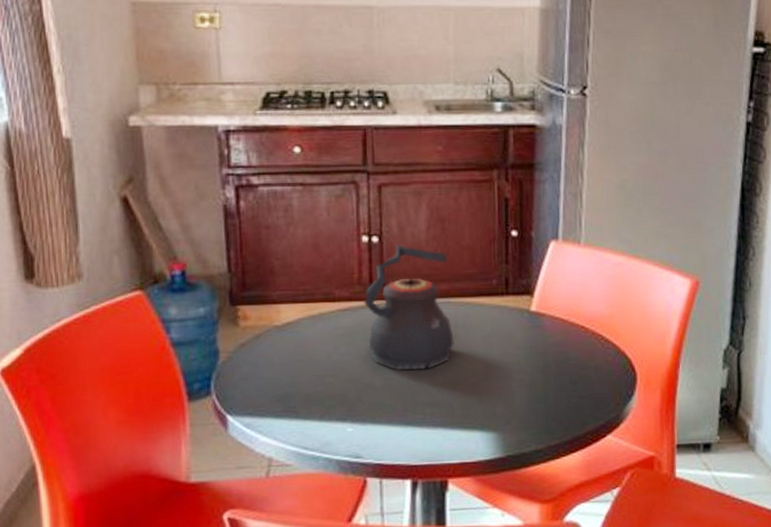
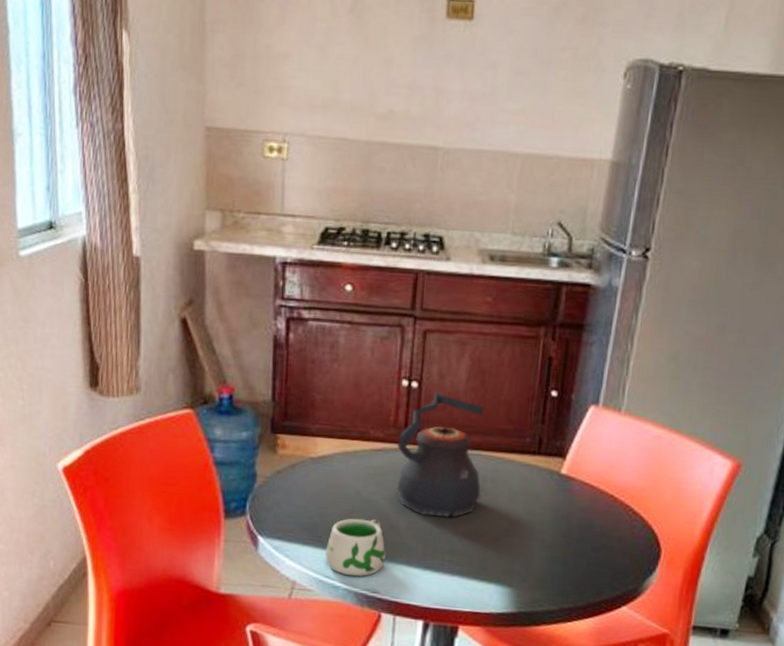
mug: none [301,380,365,444] -> present [325,518,386,577]

